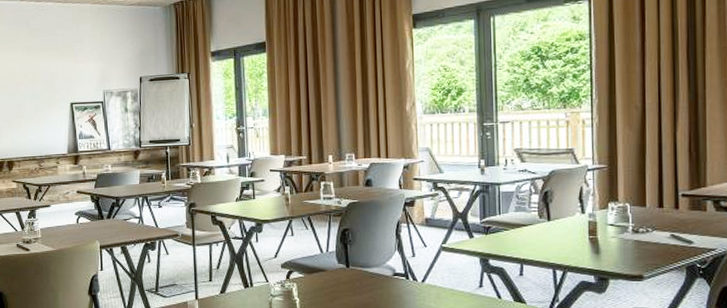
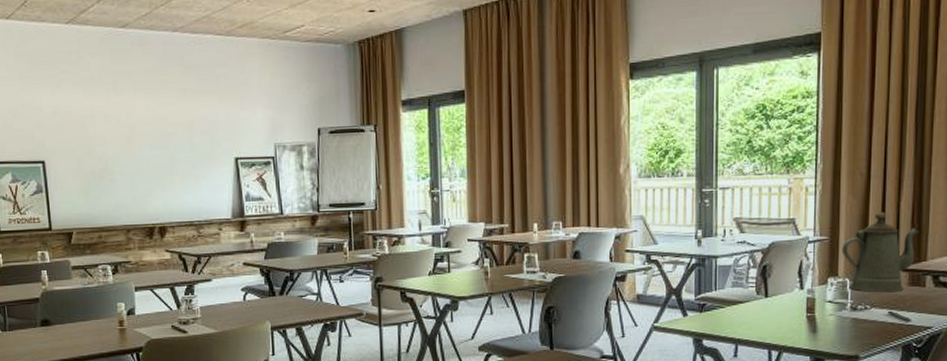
coffee pot: none [620,142,697,217] -> present [841,212,919,293]

